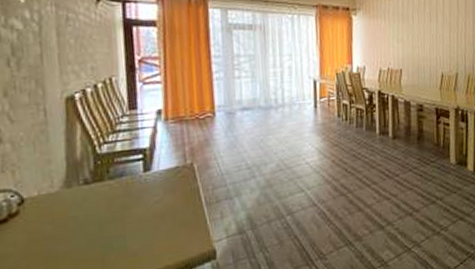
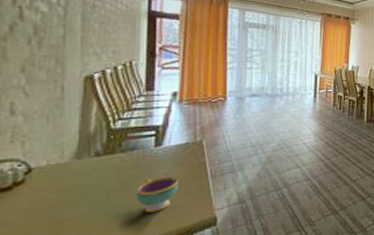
teacup: none [129,204,173,246] -> present [136,176,179,213]

